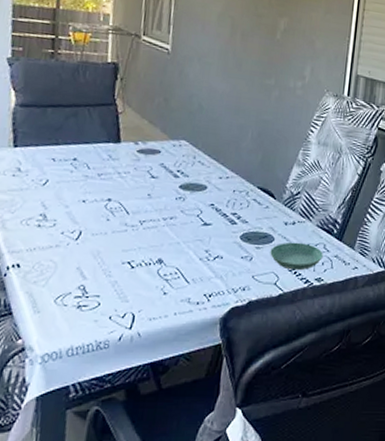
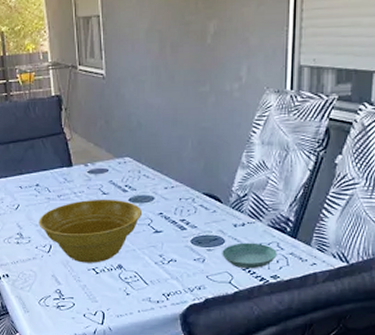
planter bowl: none [69,182,193,256] -> present [39,199,143,263]

